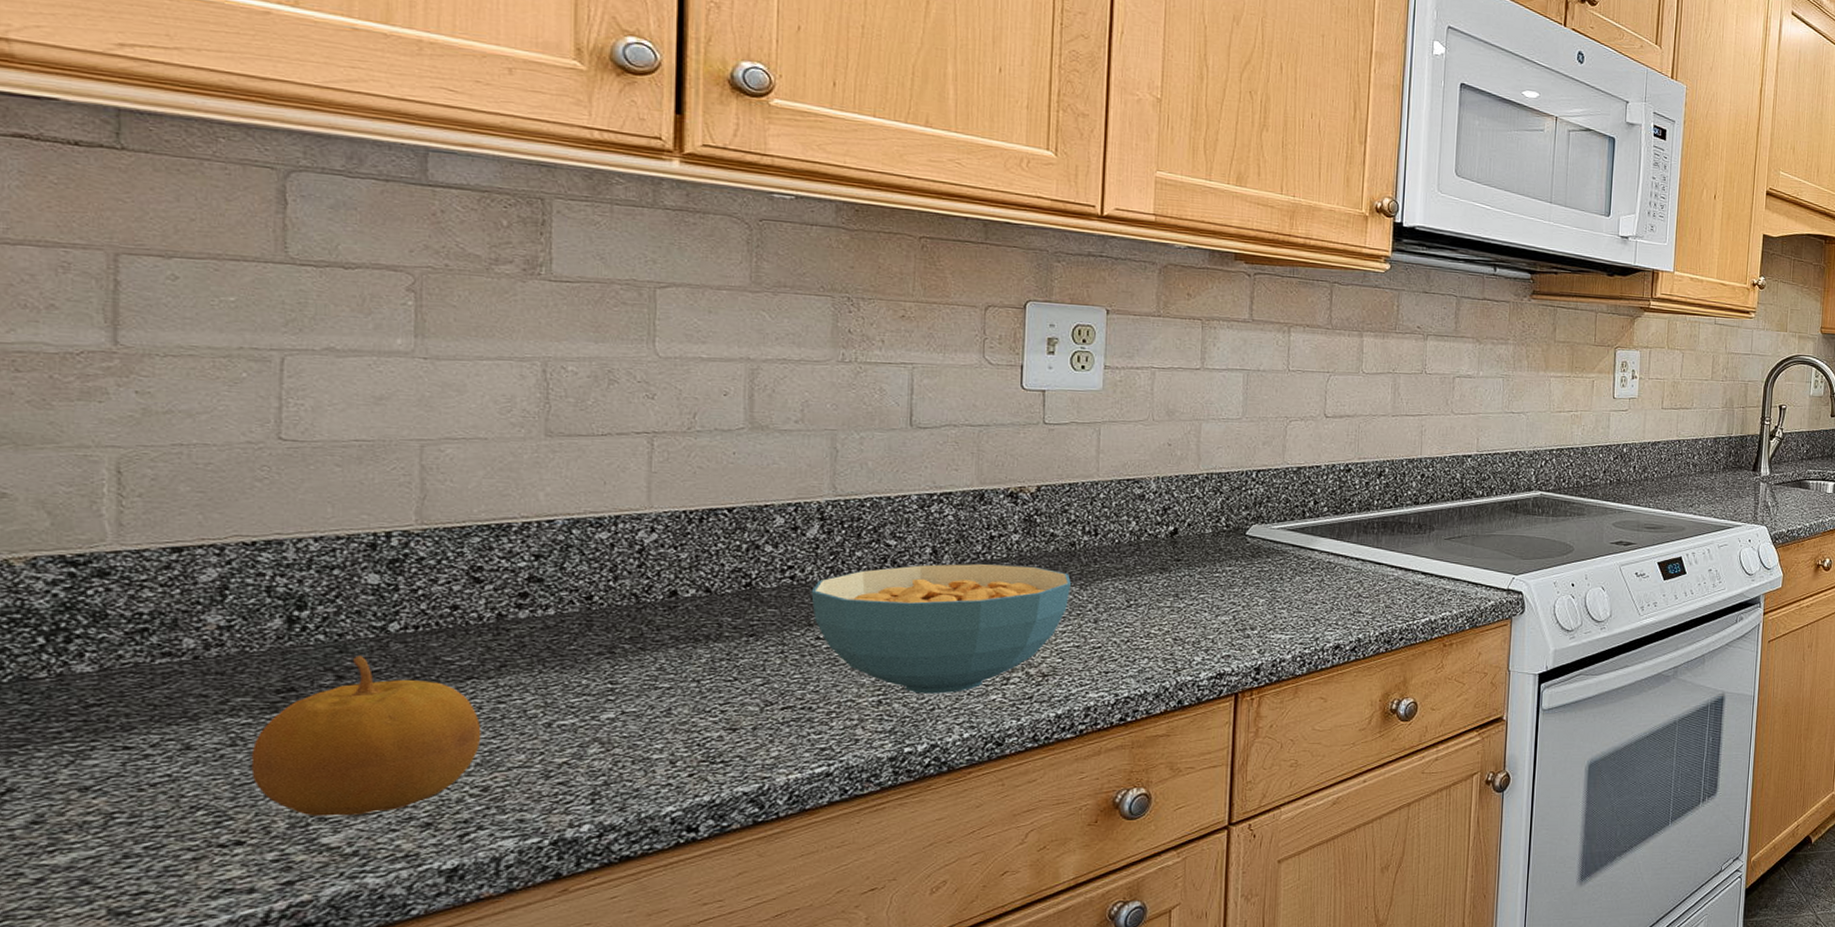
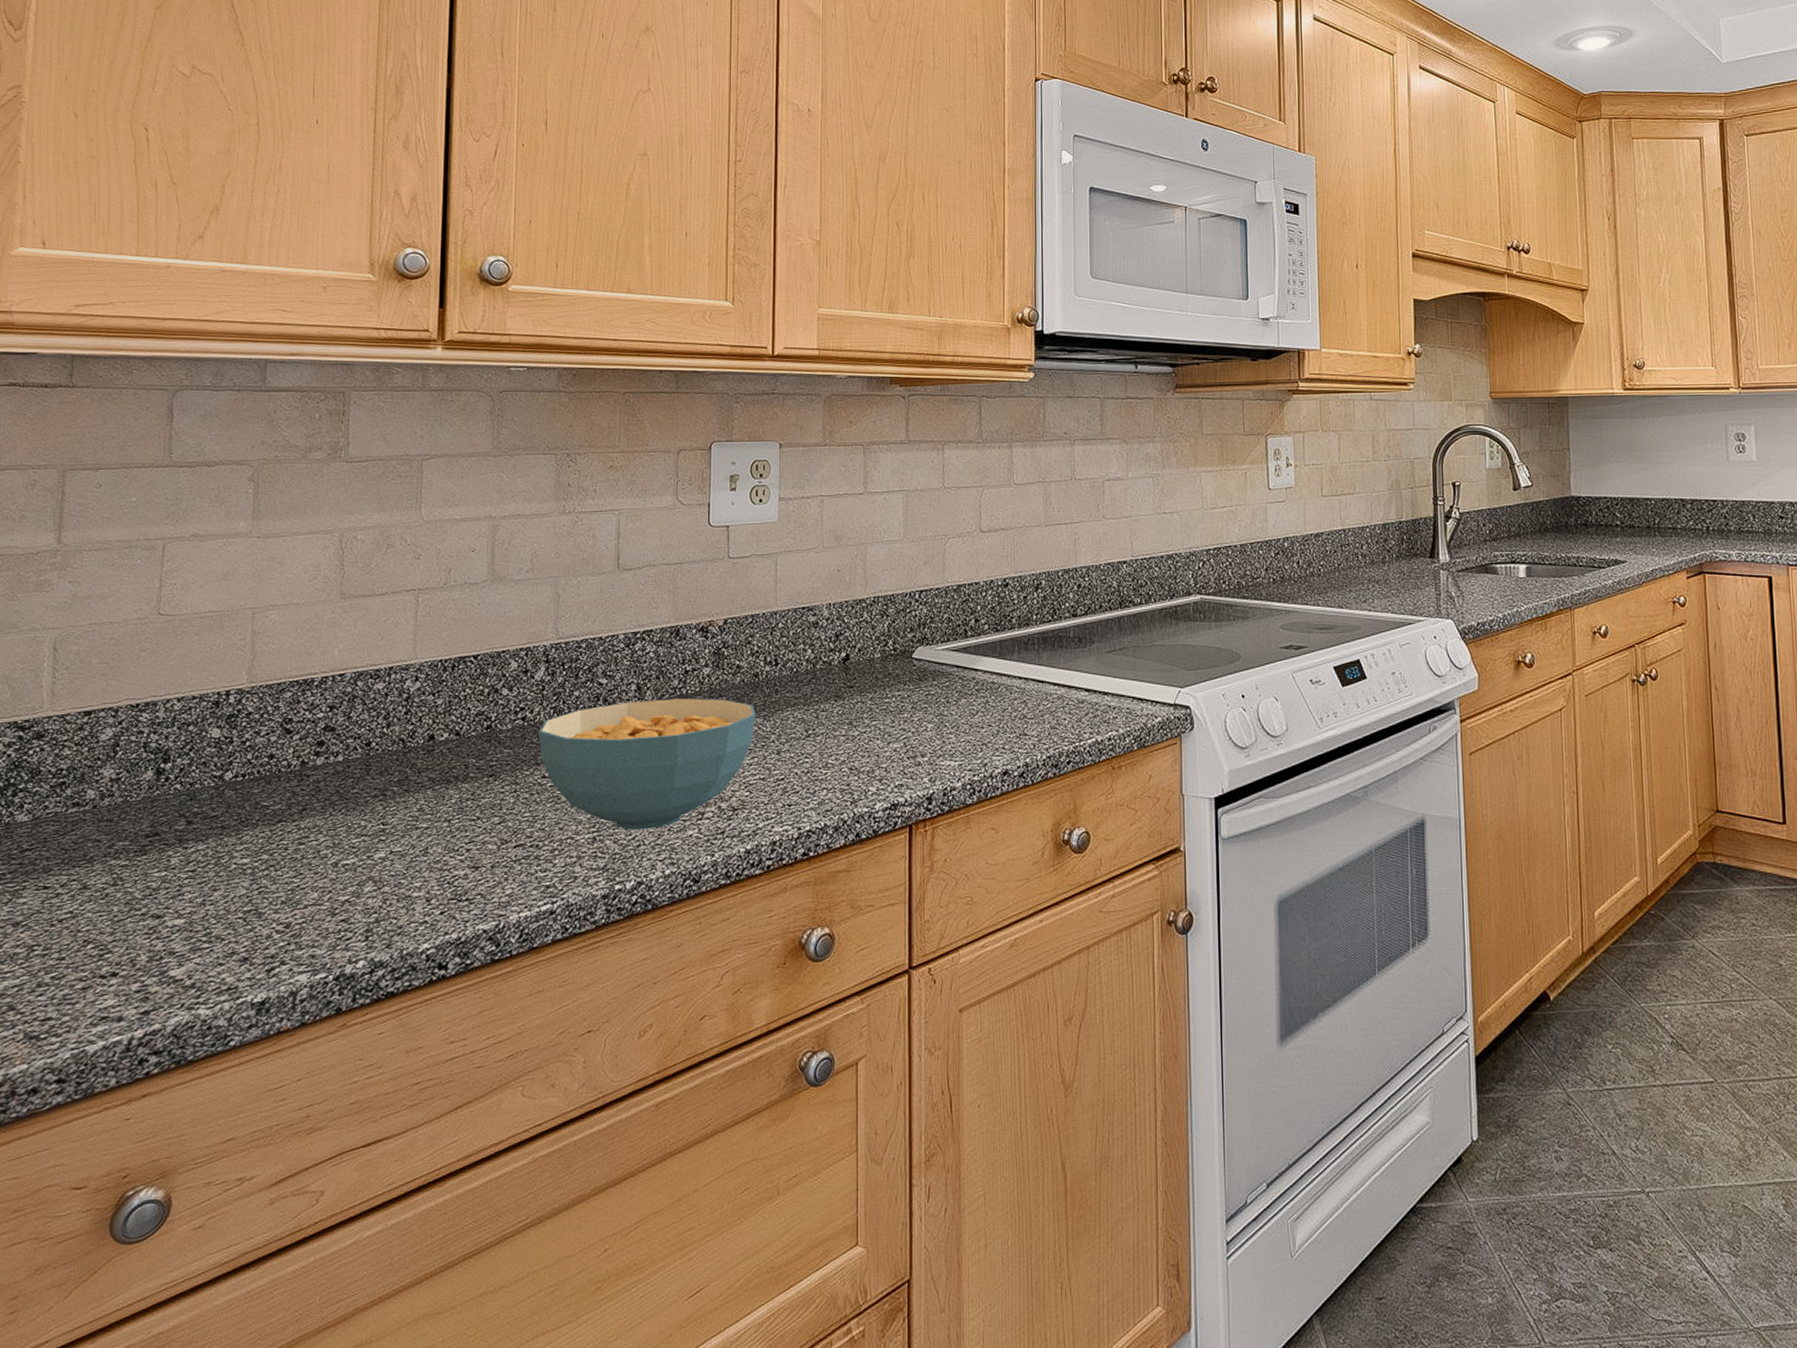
fruit: present [251,655,481,816] -> none [125,802,287,950]

